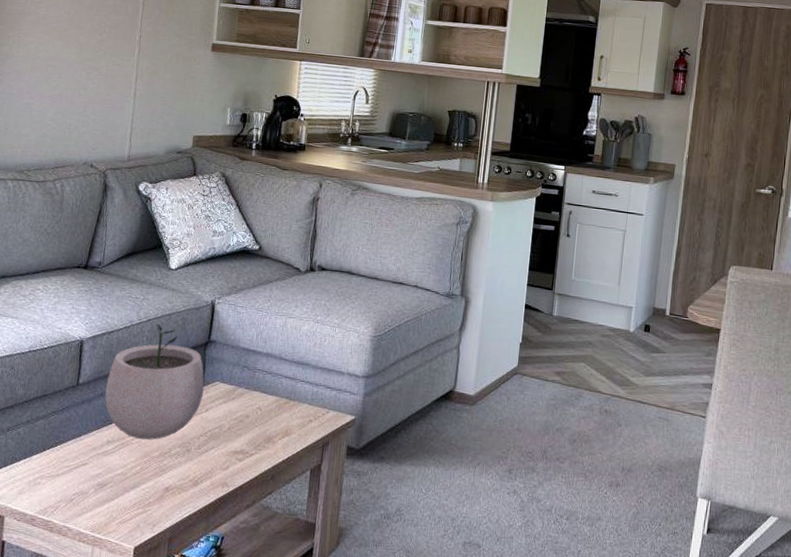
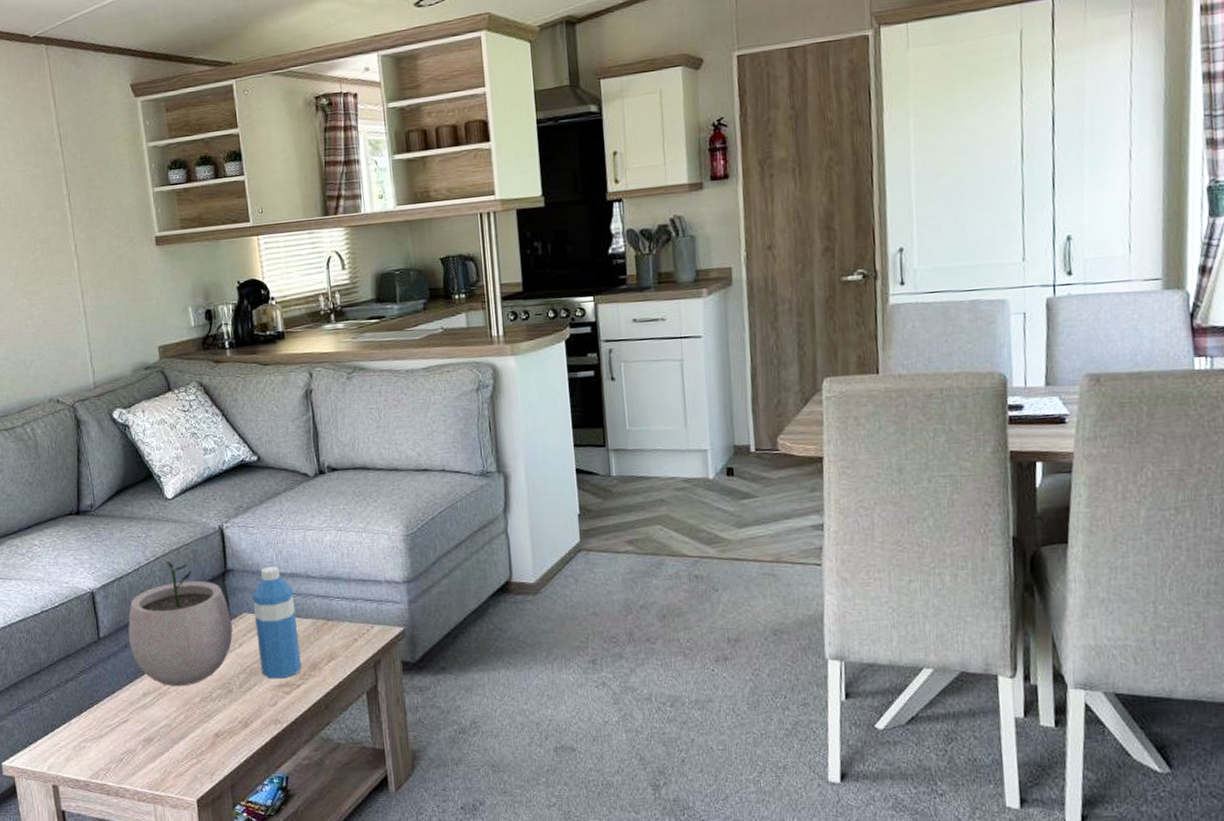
water bottle: none [220,344,266,447] -> present [252,567,301,679]

